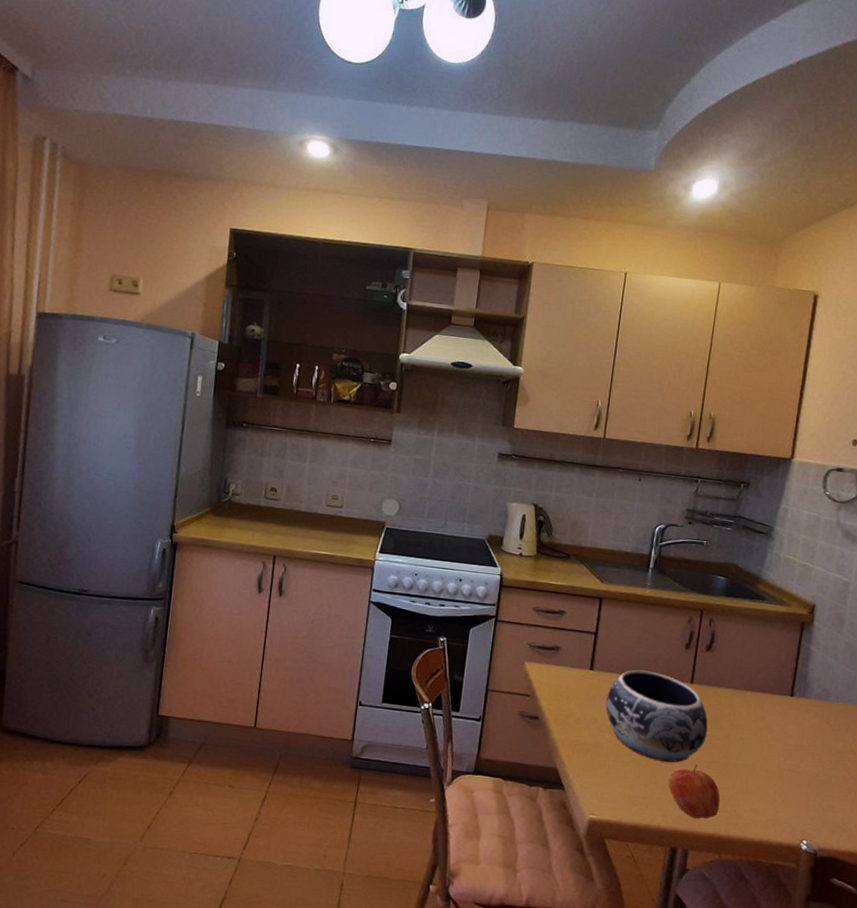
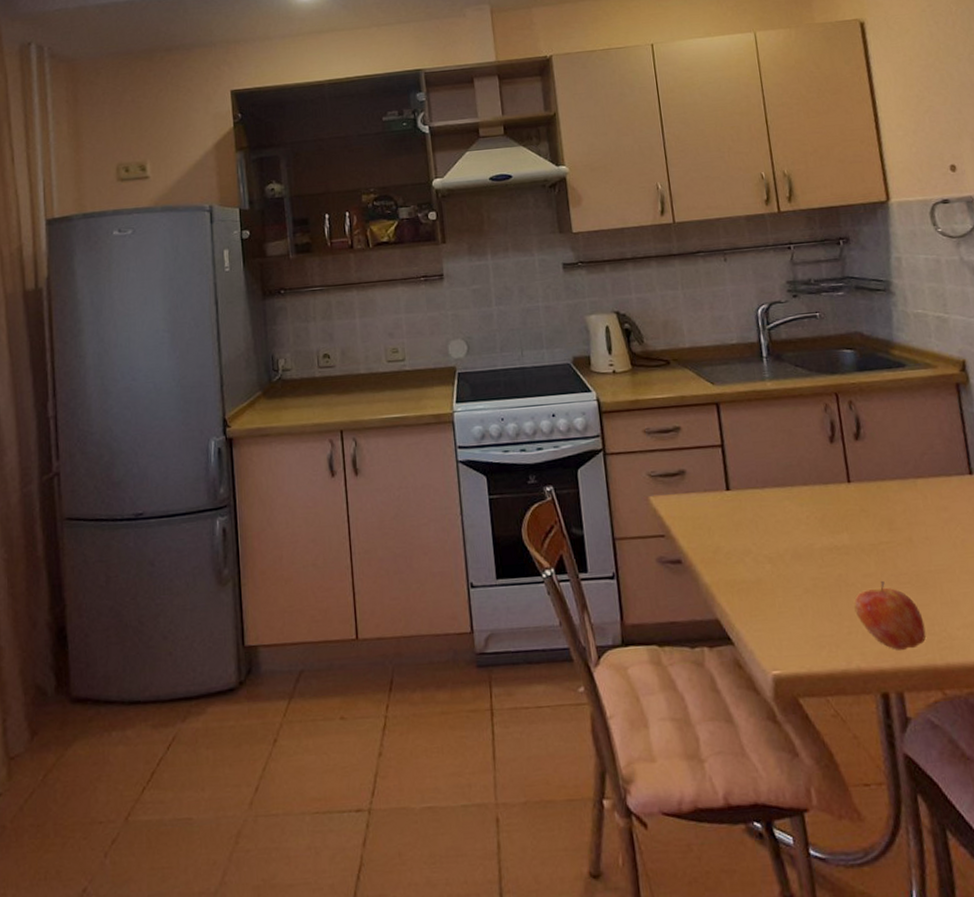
decorative bowl: present [605,669,708,763] -> none [754,477,885,586]

